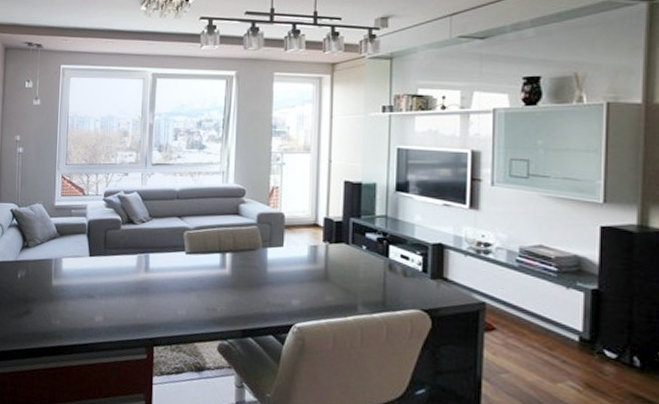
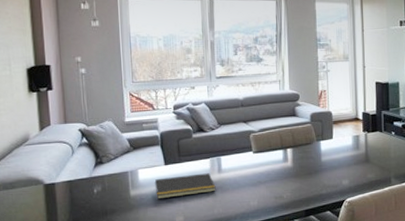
notepad: none [77,270,141,294] -> present [154,173,216,200]

